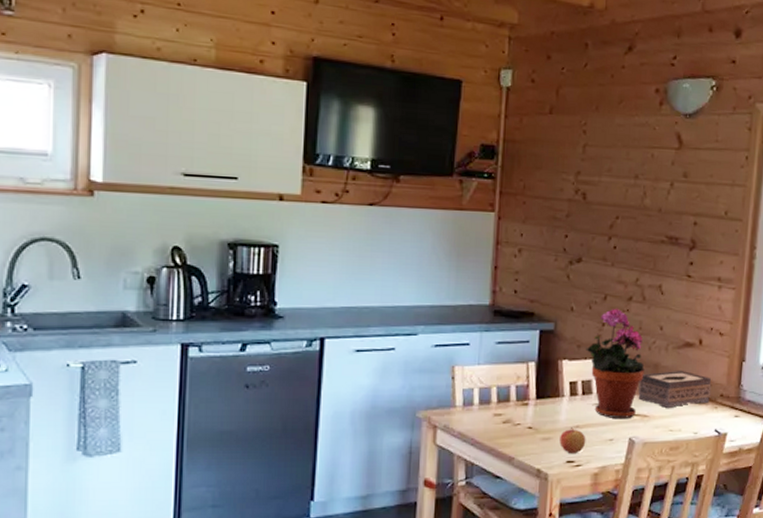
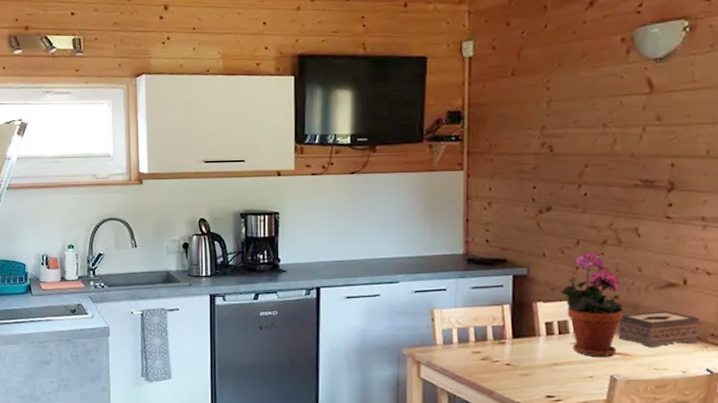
apple: present [559,427,586,454] -> none [538,365,565,390]

